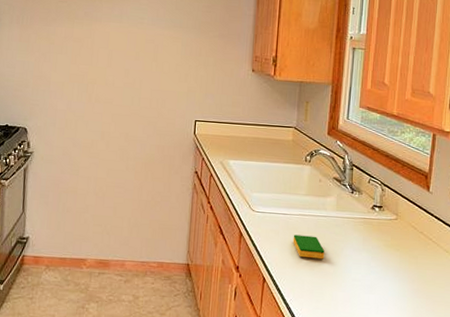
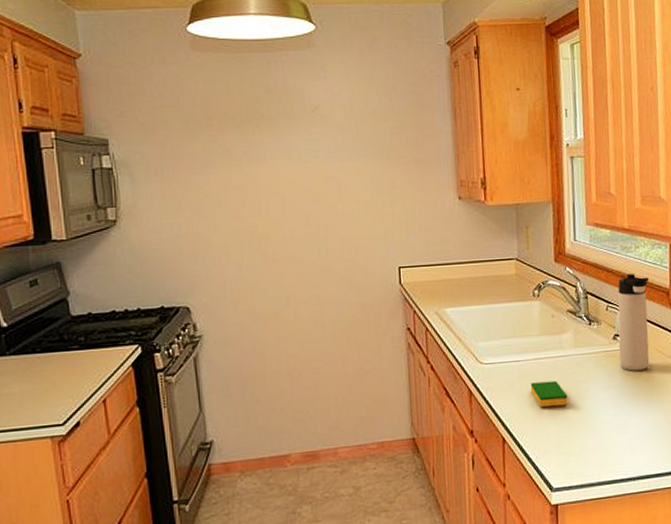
thermos bottle: none [375,154,410,240] -> present [618,274,650,371]

